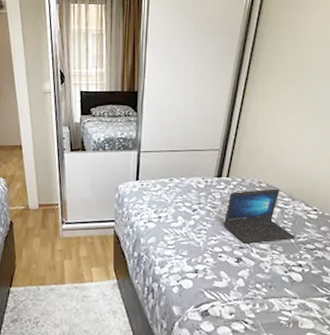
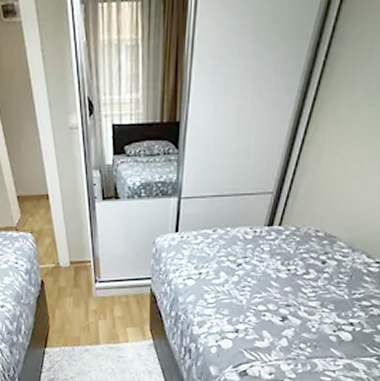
laptop: present [223,189,296,244] -> none [270,238,351,301]

